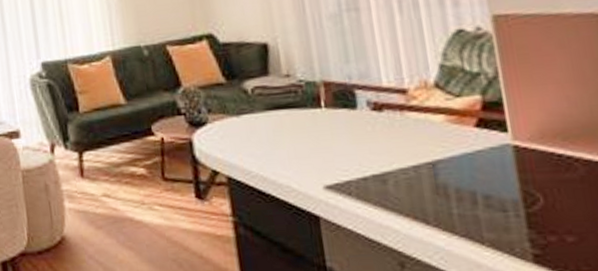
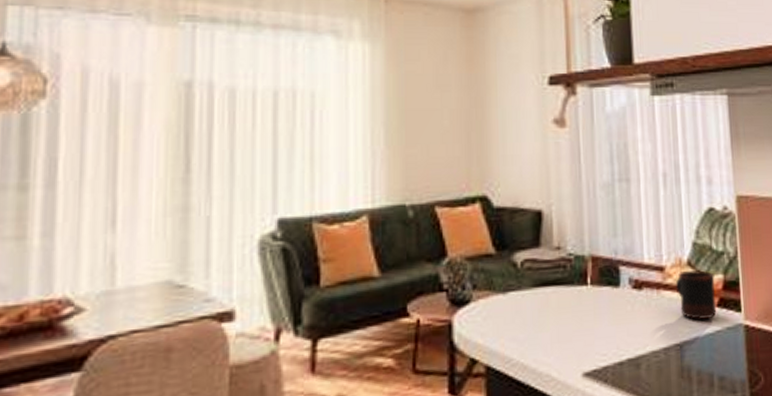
mug: none [421,91,476,141] -> present [675,269,717,321]

